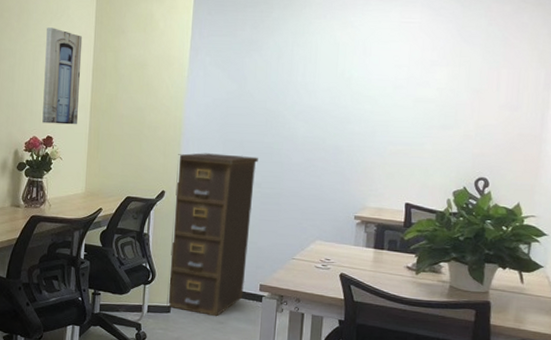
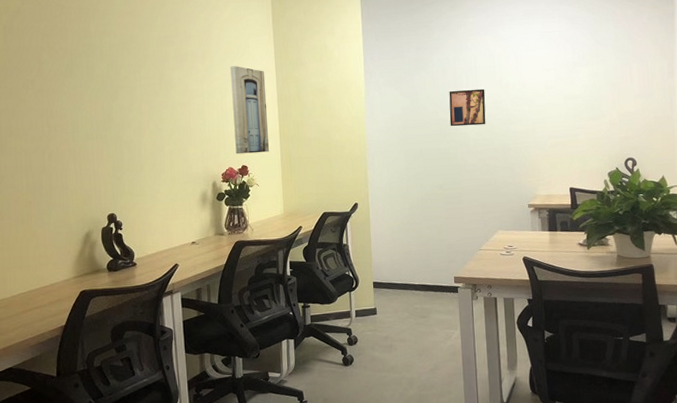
filing cabinet: present [167,153,258,317] -> none [365,162,441,312]
wall art: none [278,79,323,121] -> present [449,88,486,127]

